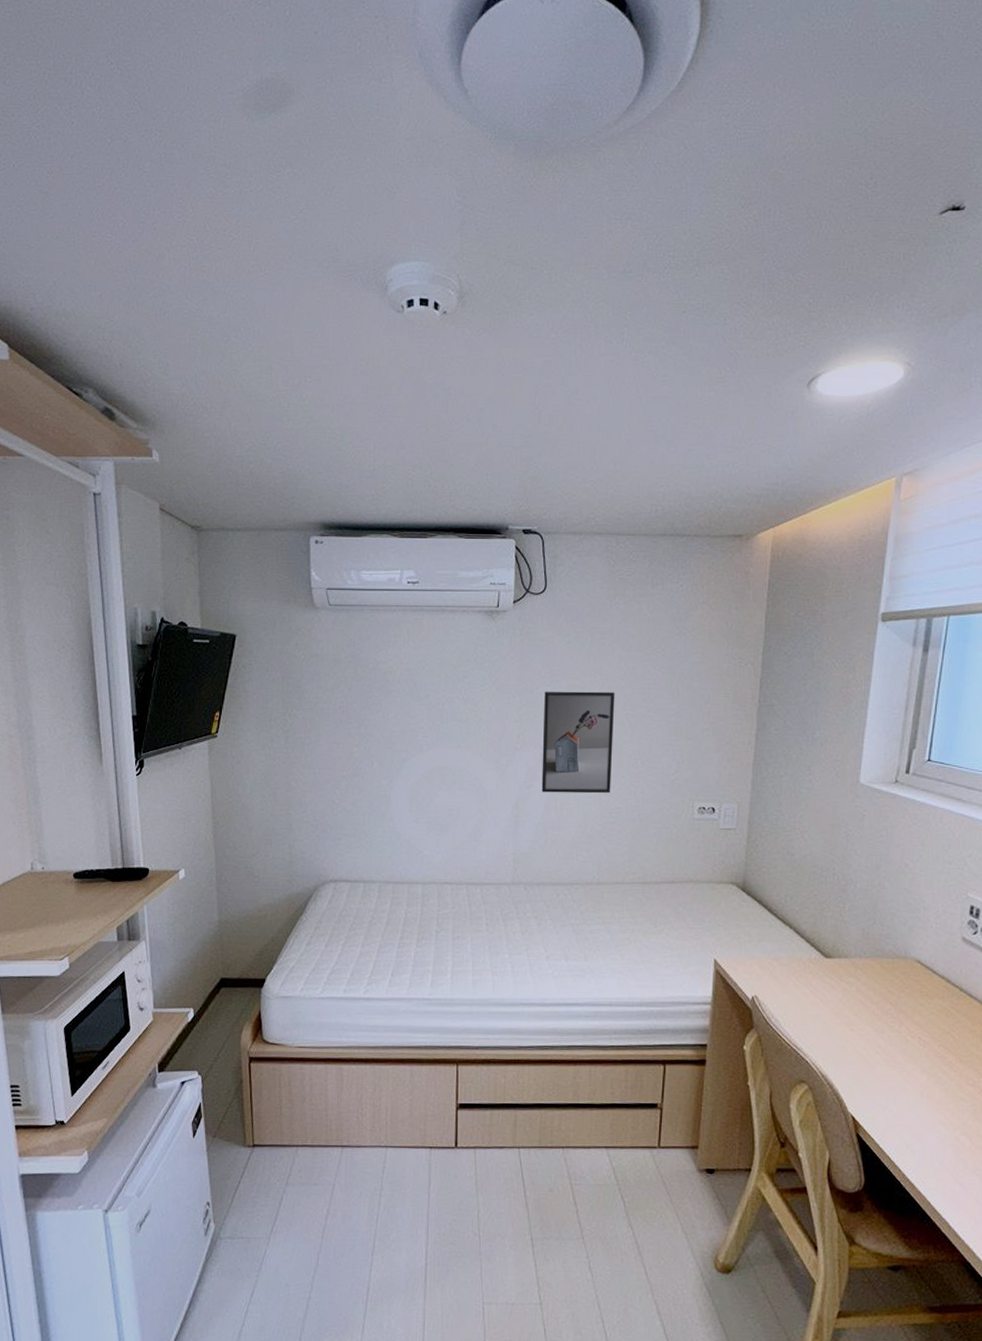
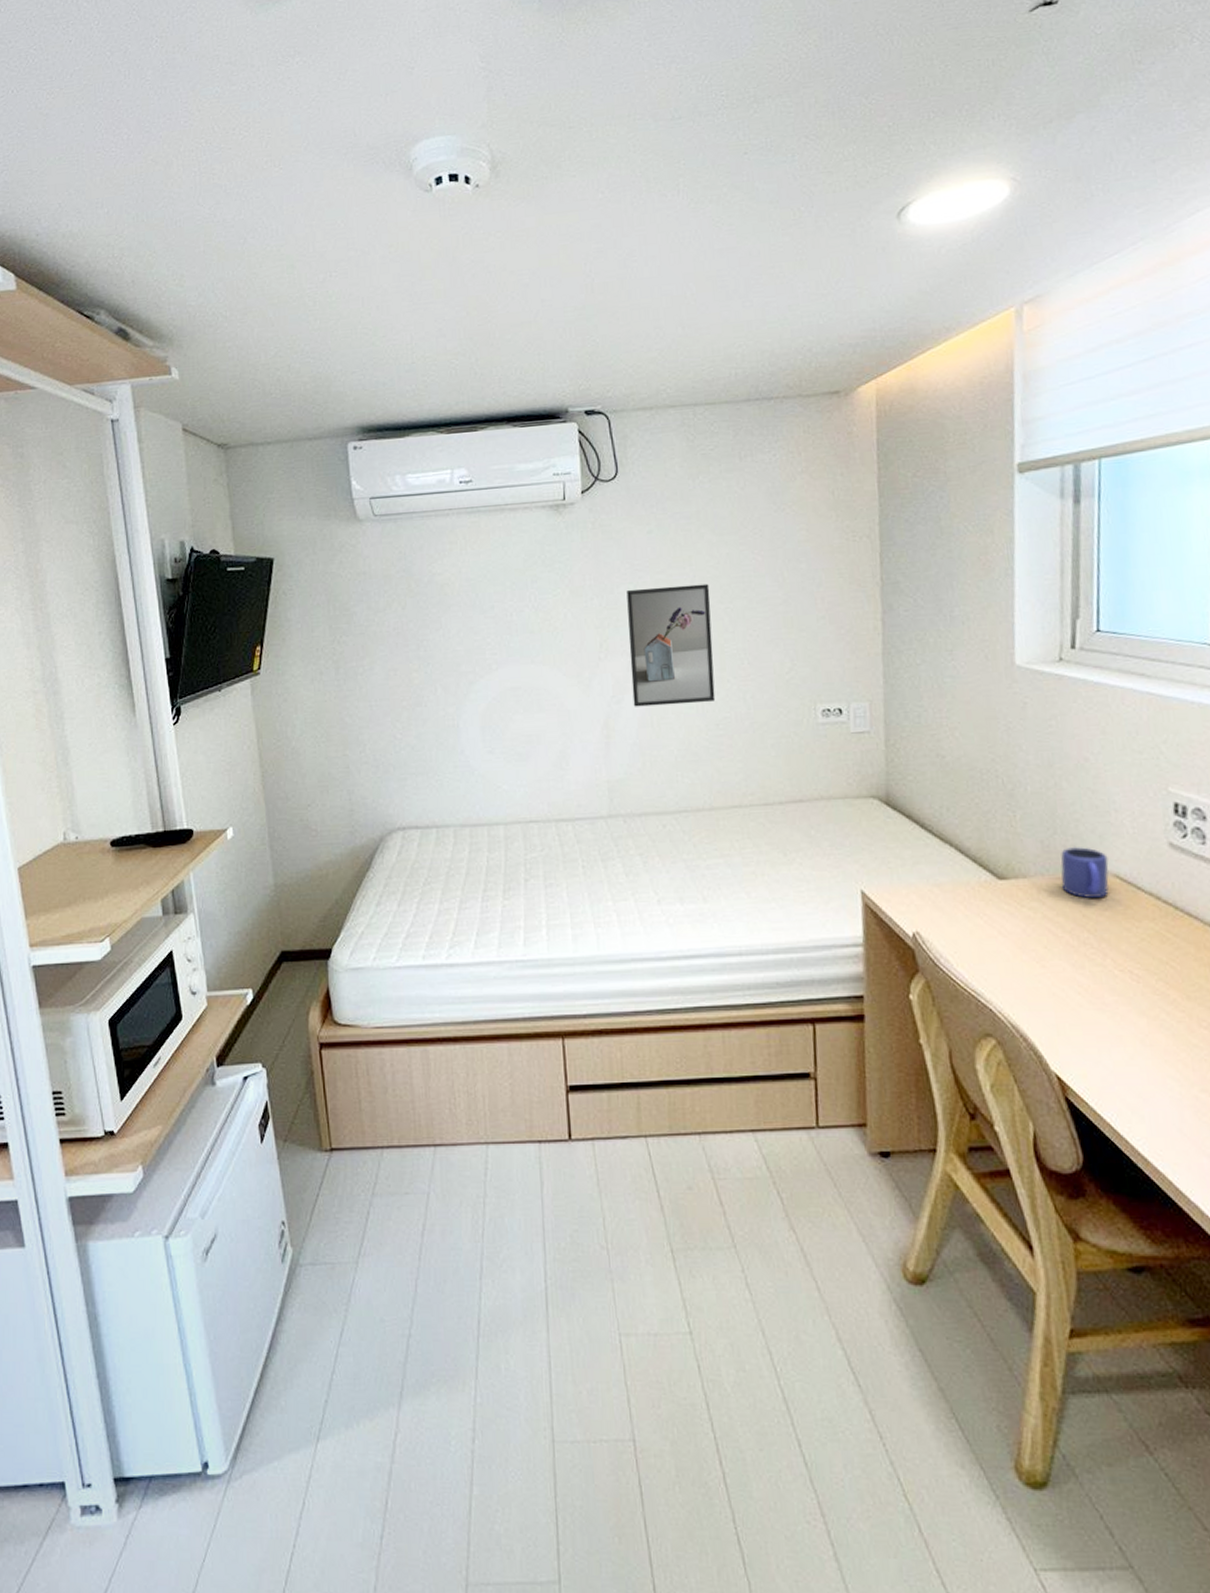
mug: none [874,935,913,977] -> present [1061,846,1109,898]

